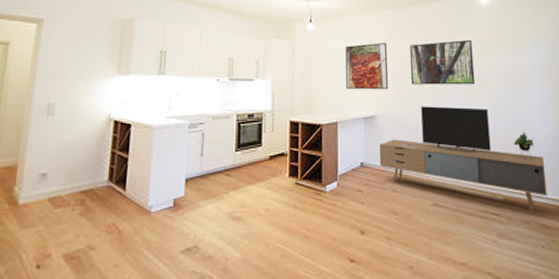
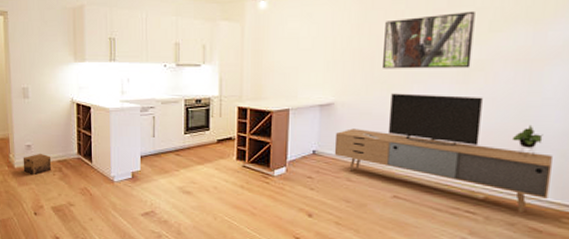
cardboard box: none [30,182,73,212] -> present [23,153,52,175]
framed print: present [345,42,388,90] -> none [301,19,356,75]

